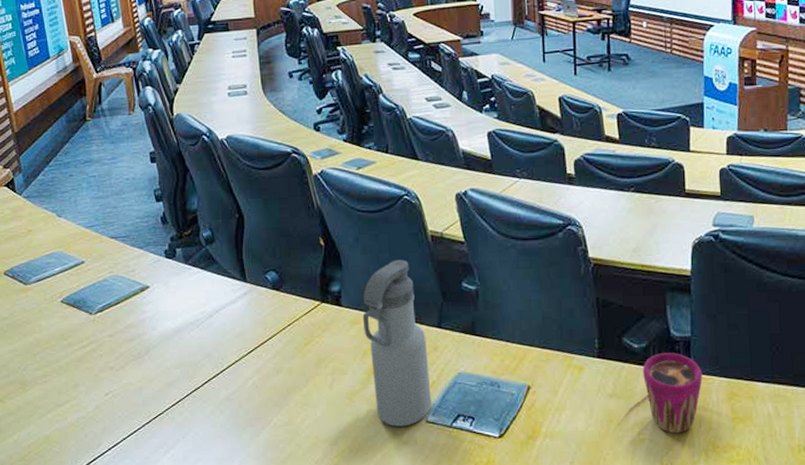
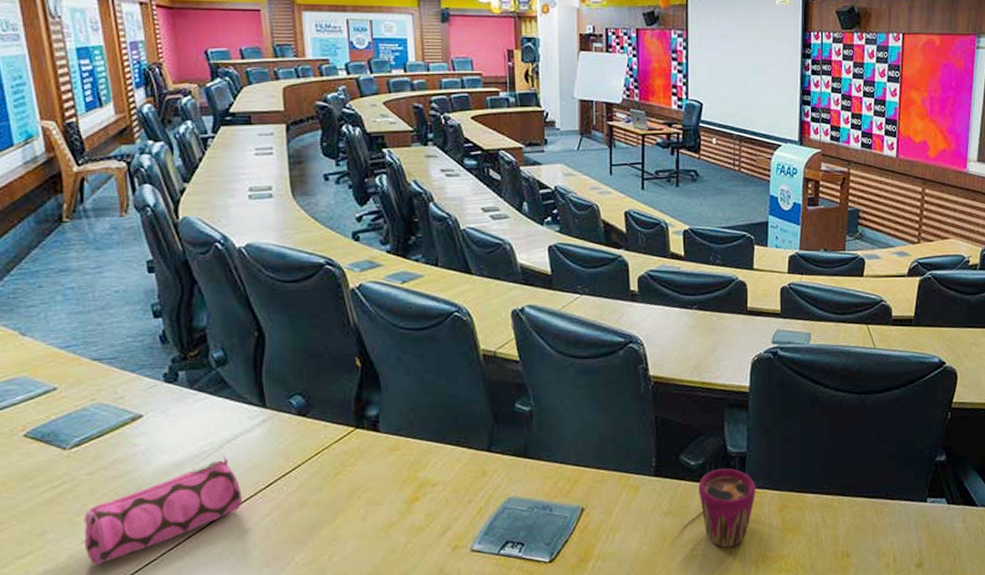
pencil case: none [106,323,229,417] -> present [83,454,242,566]
water bottle: present [362,259,432,427] -> none [403,380,478,558]

